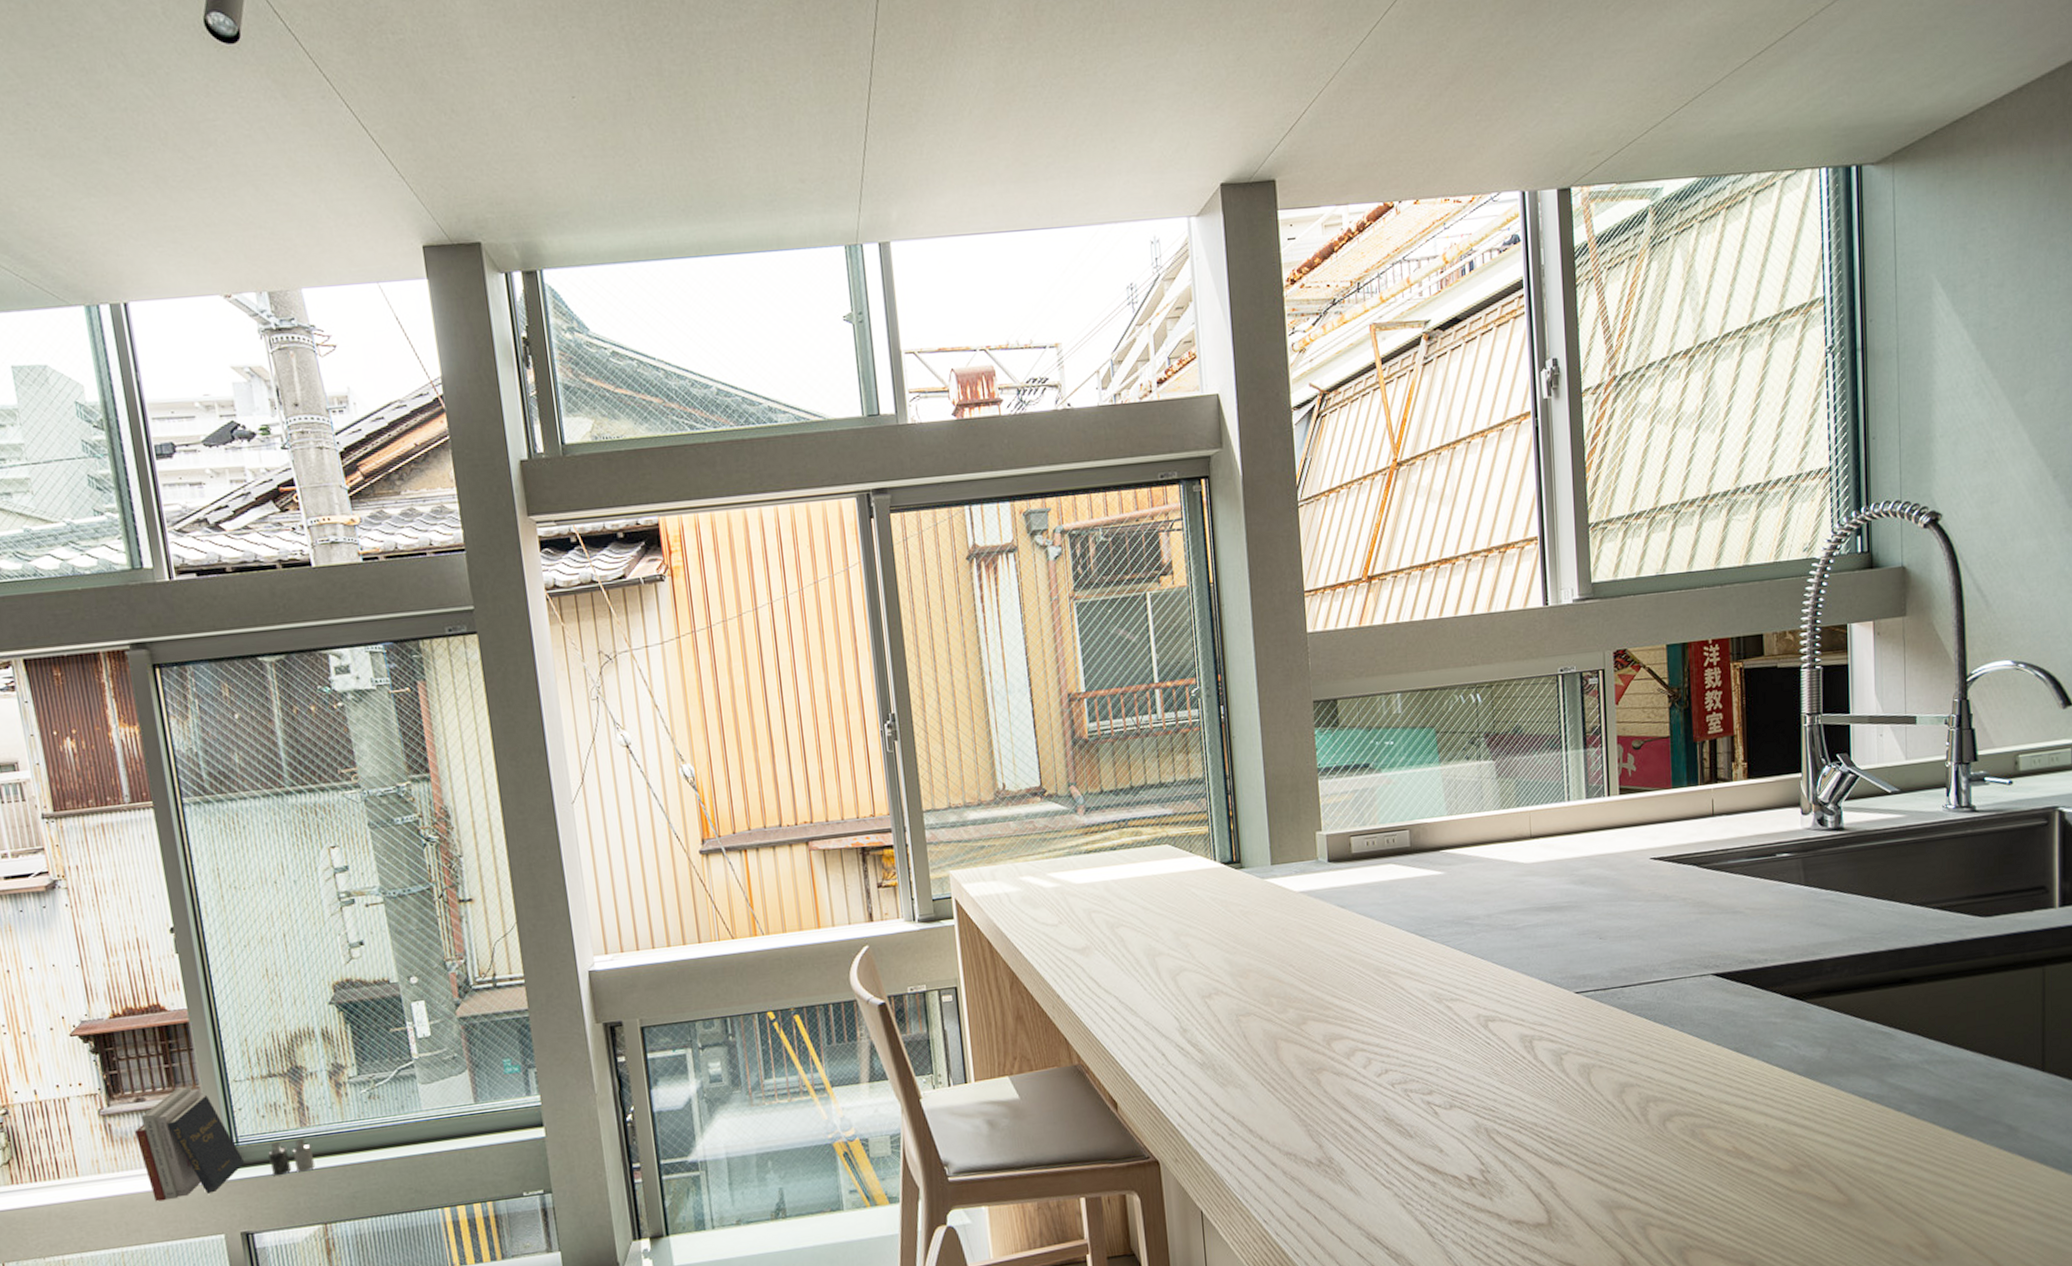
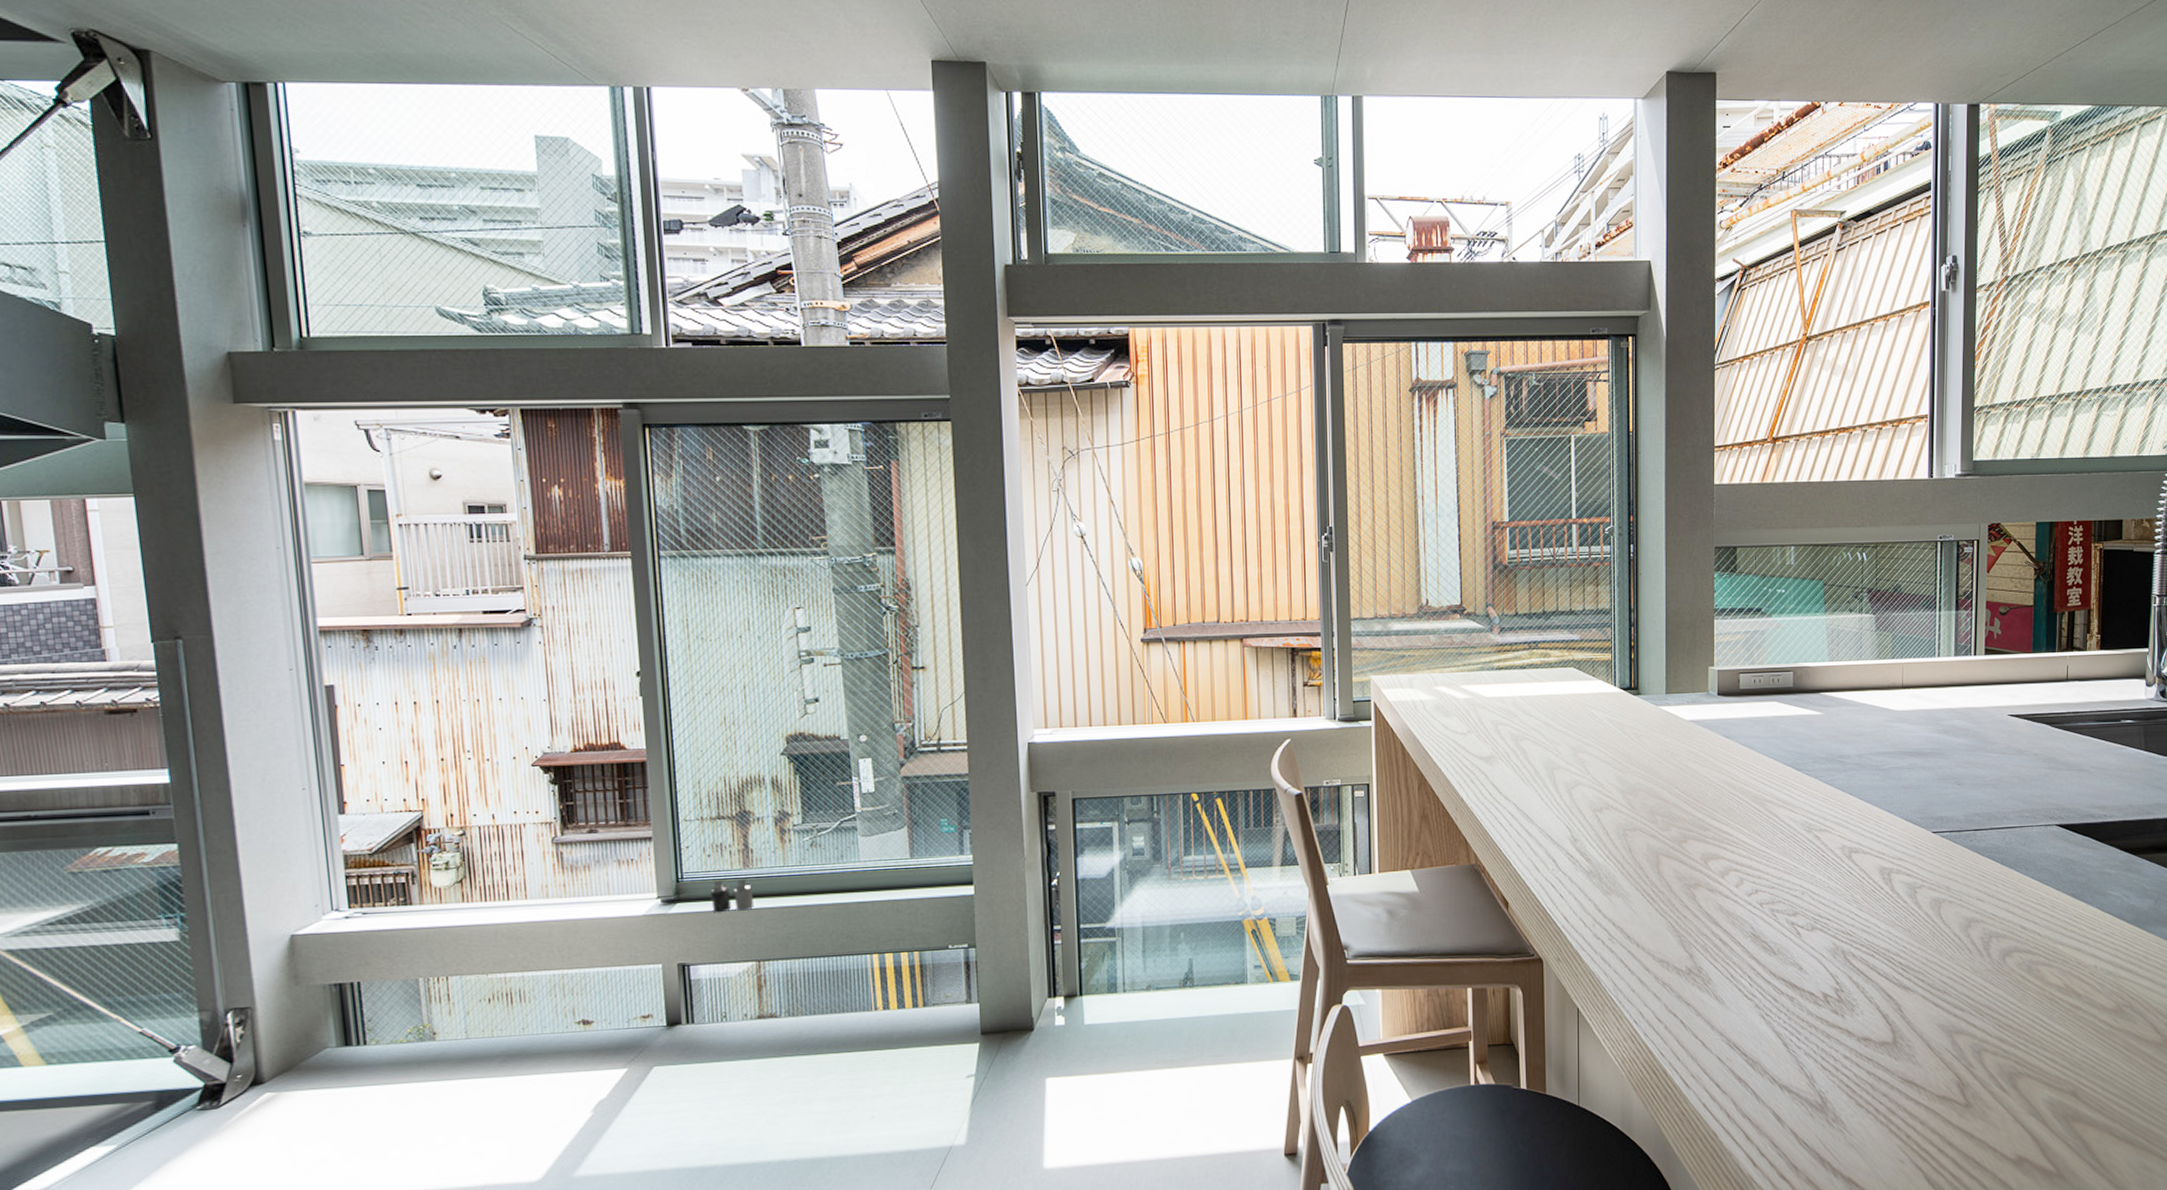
books: present [134,1085,245,1202] -> none [584,820,688,929]

